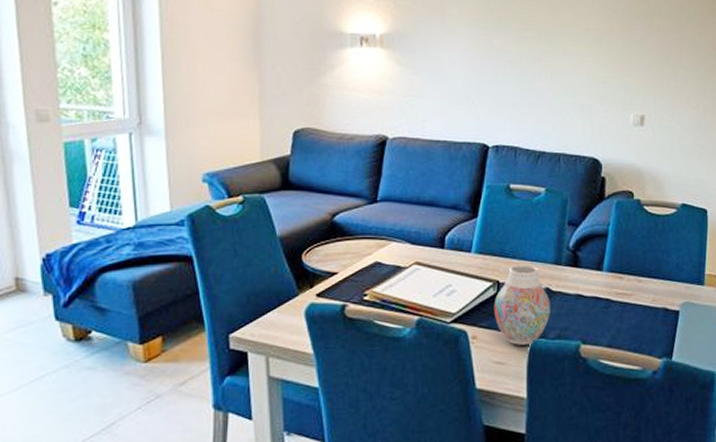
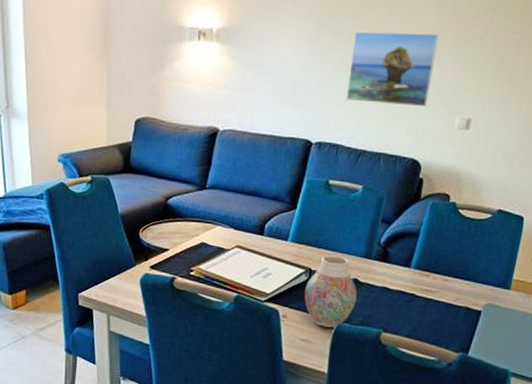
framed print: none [519,34,605,106] -> present [346,31,439,107]

